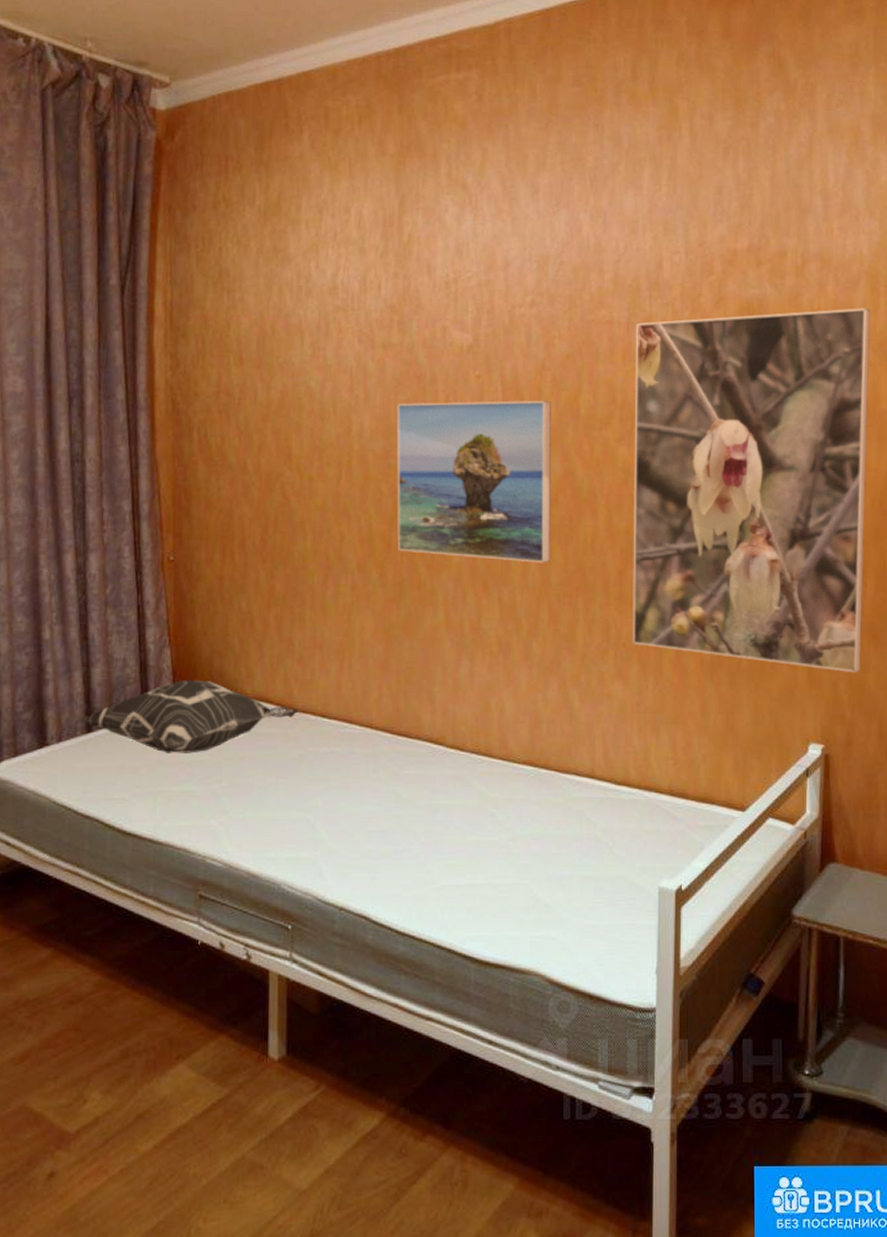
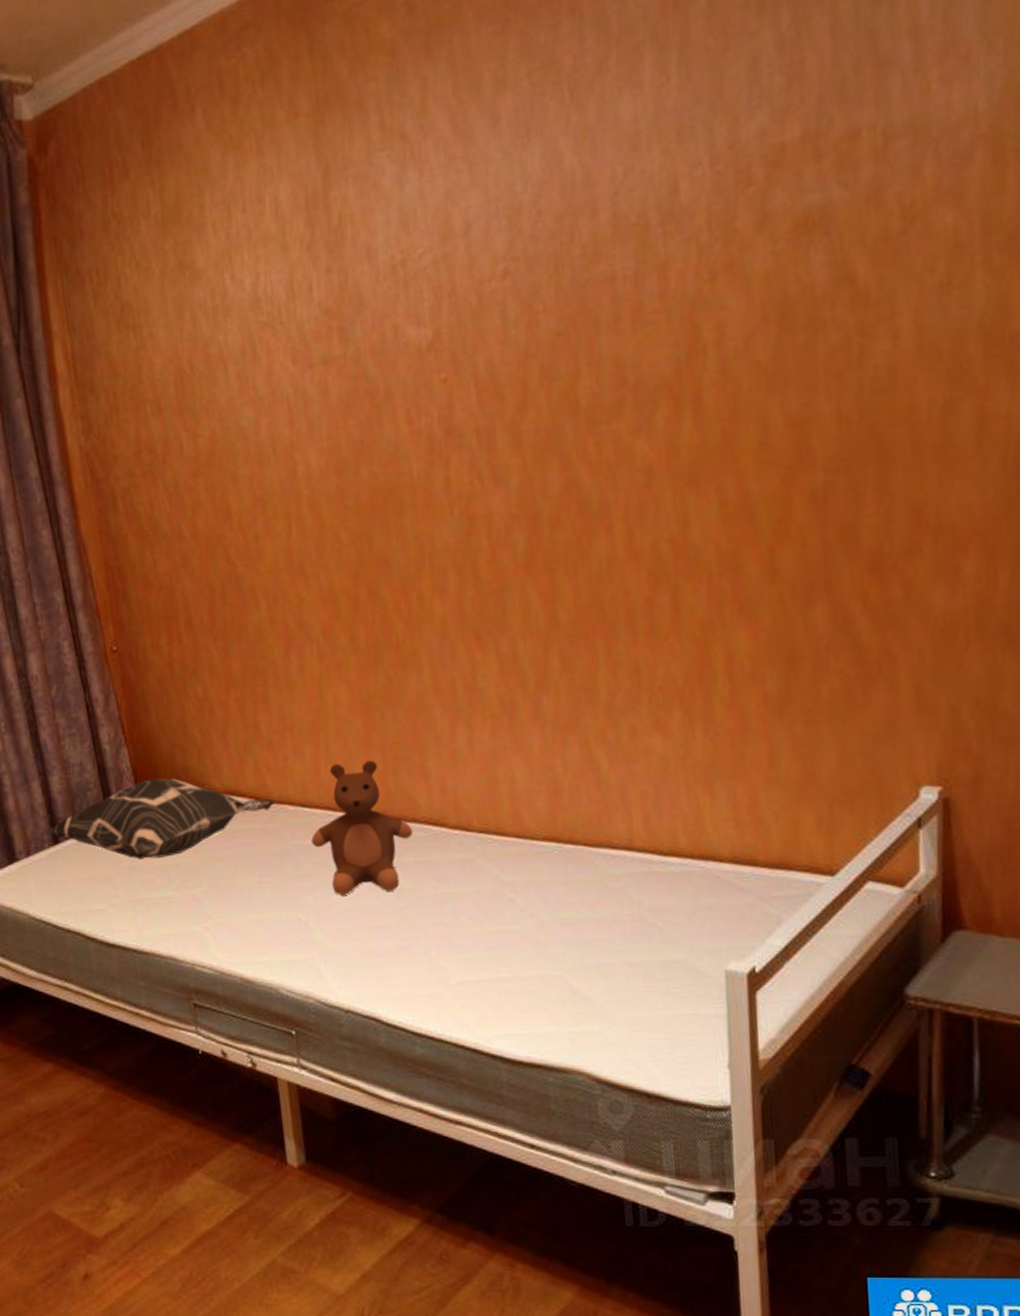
teddy bear: none [327,681,416,800] -> present [311,760,413,896]
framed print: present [396,400,551,563] -> none [347,396,557,608]
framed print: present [633,308,870,673] -> none [647,188,993,692]

